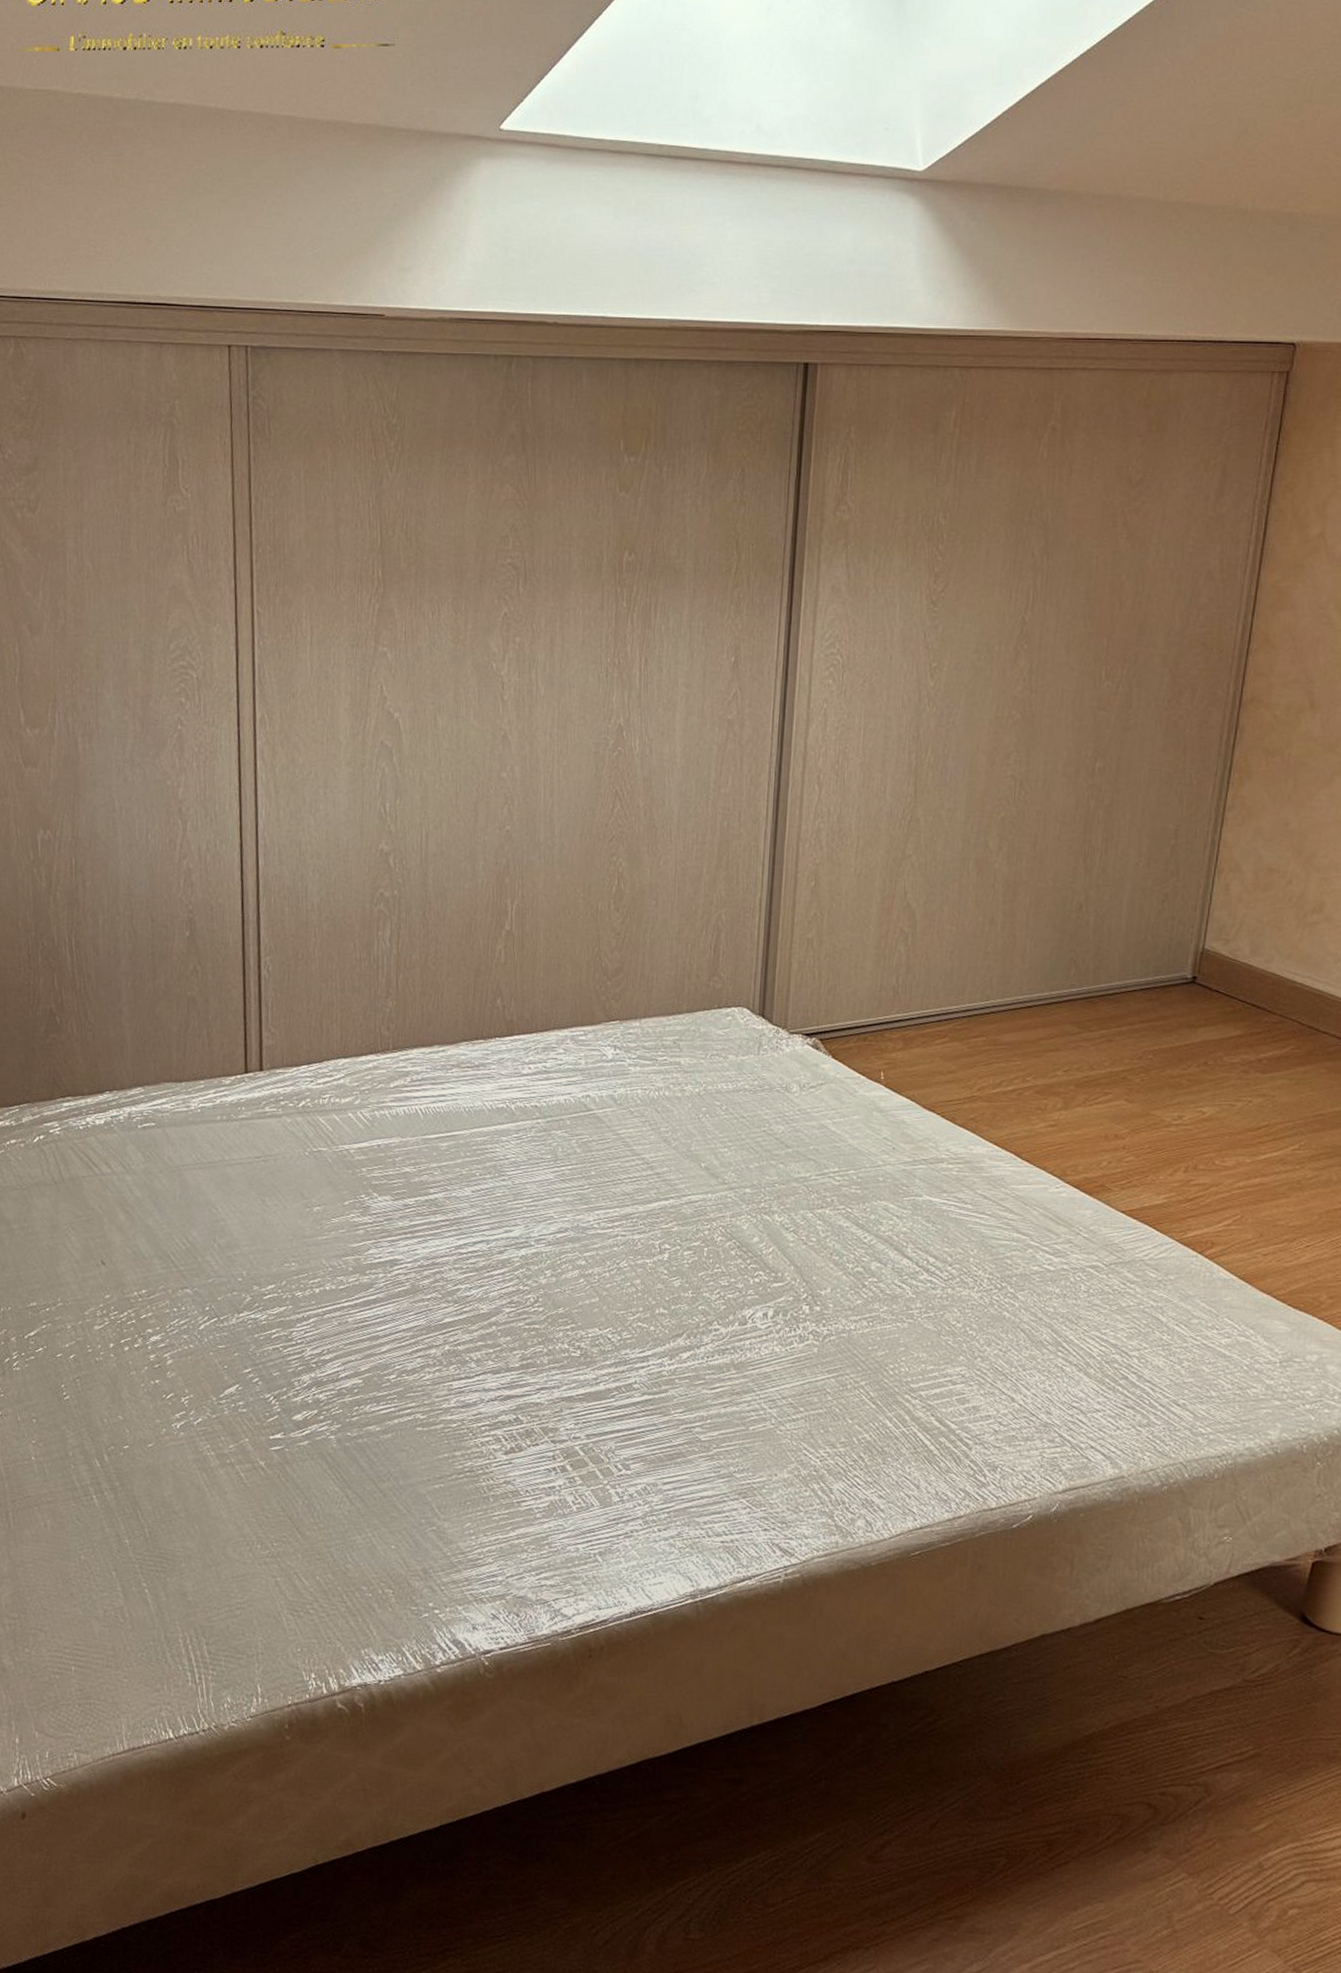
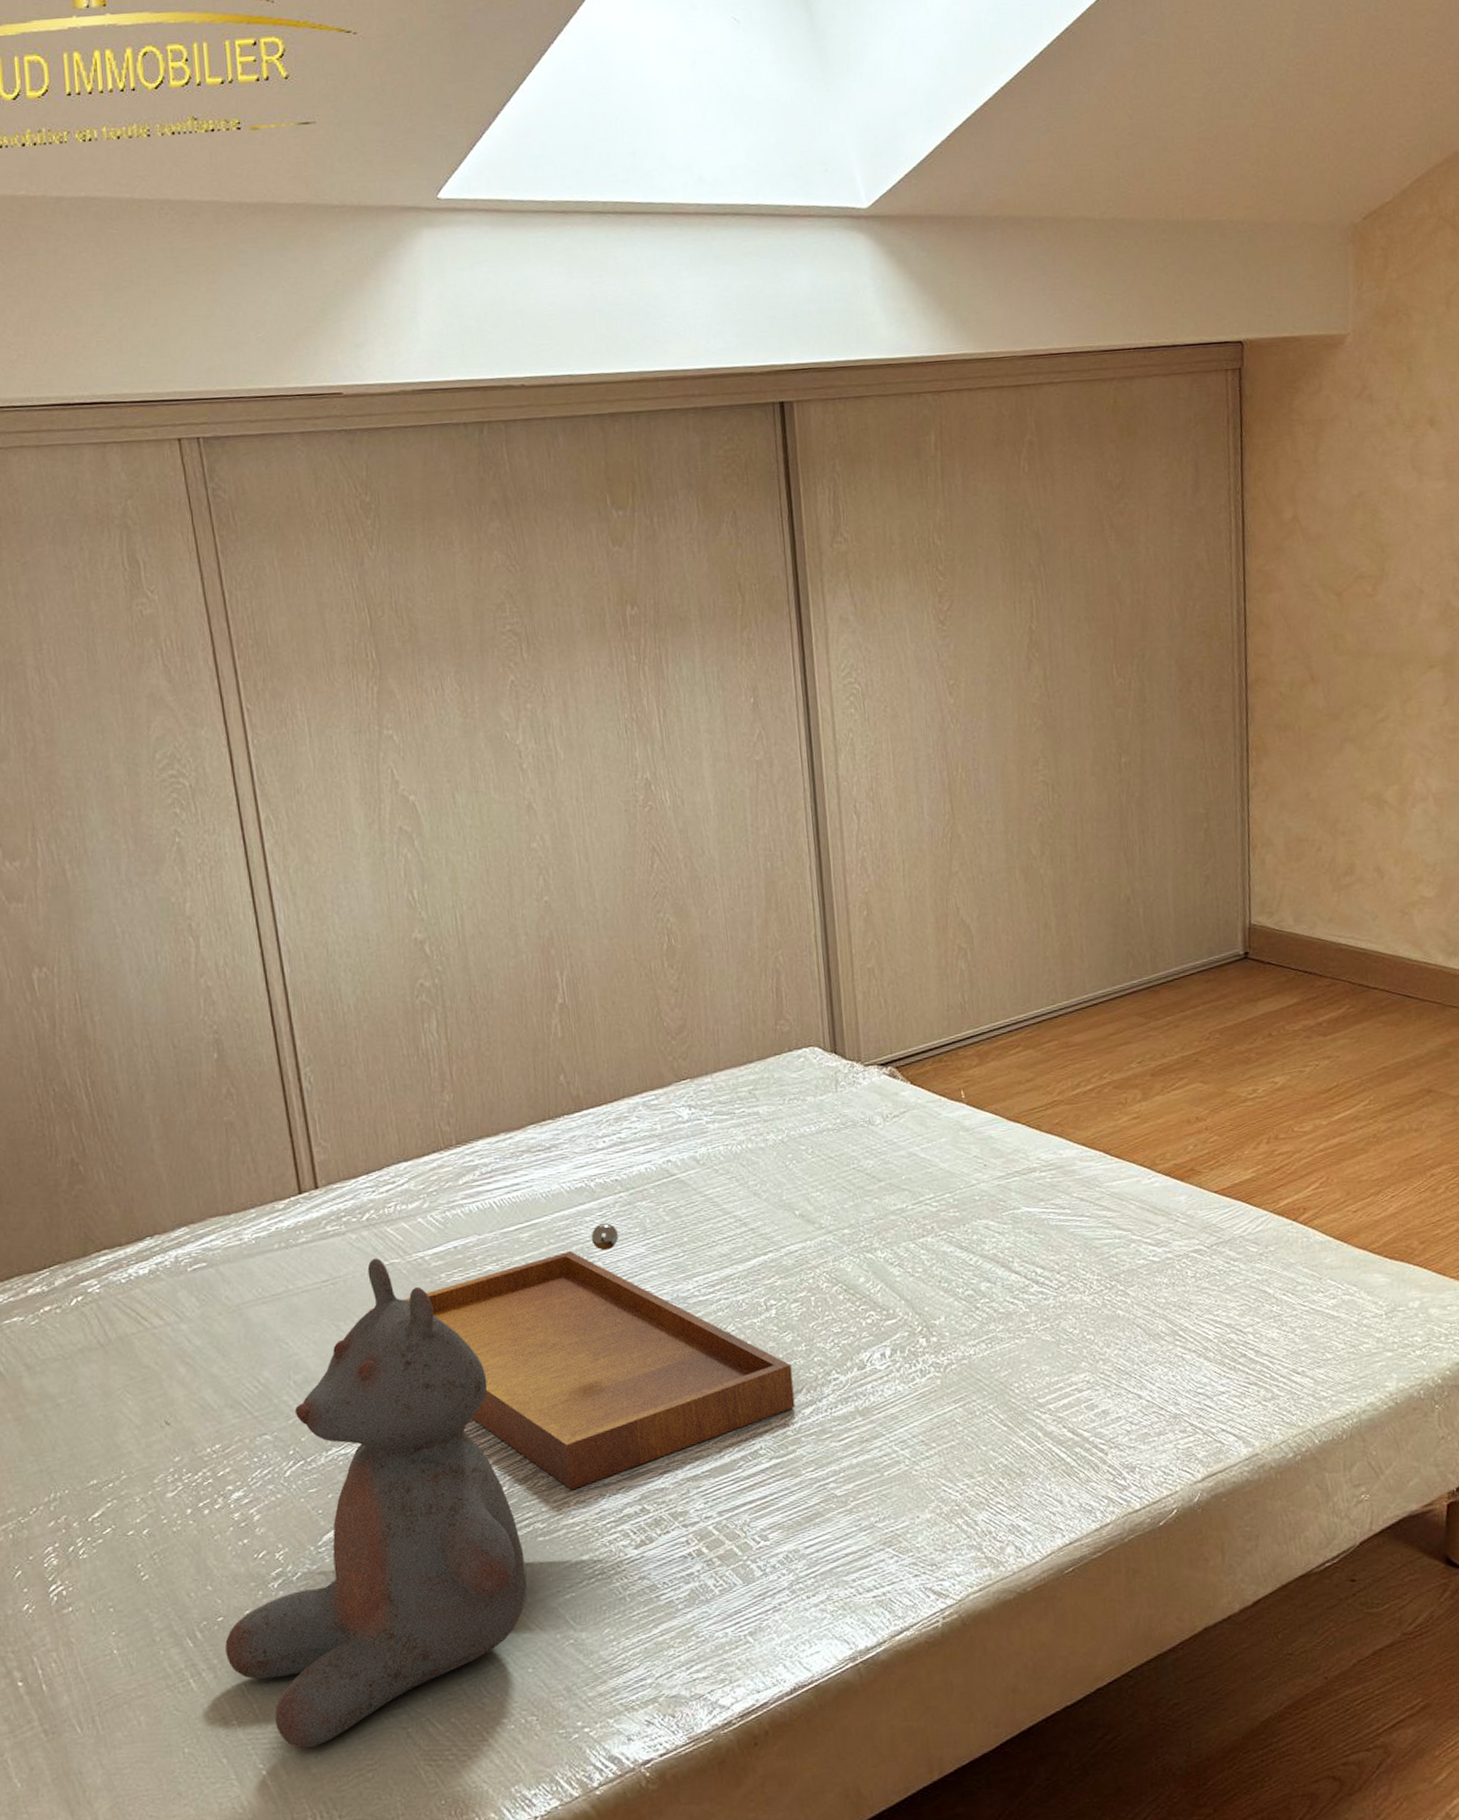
teddy bear: none [127,1144,402,1578] -> present [225,1258,527,1749]
tray: none [292,1144,676,1390] -> present [368,1222,795,1491]

